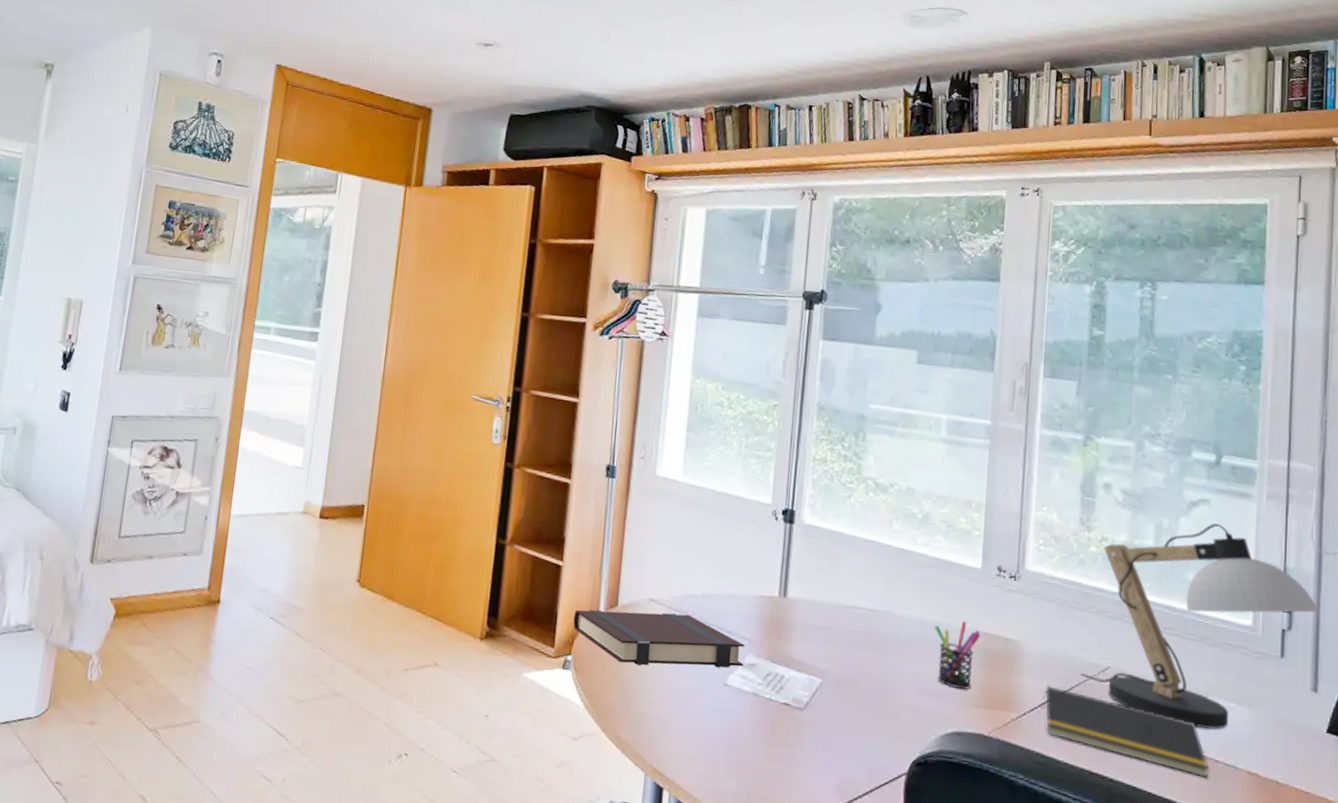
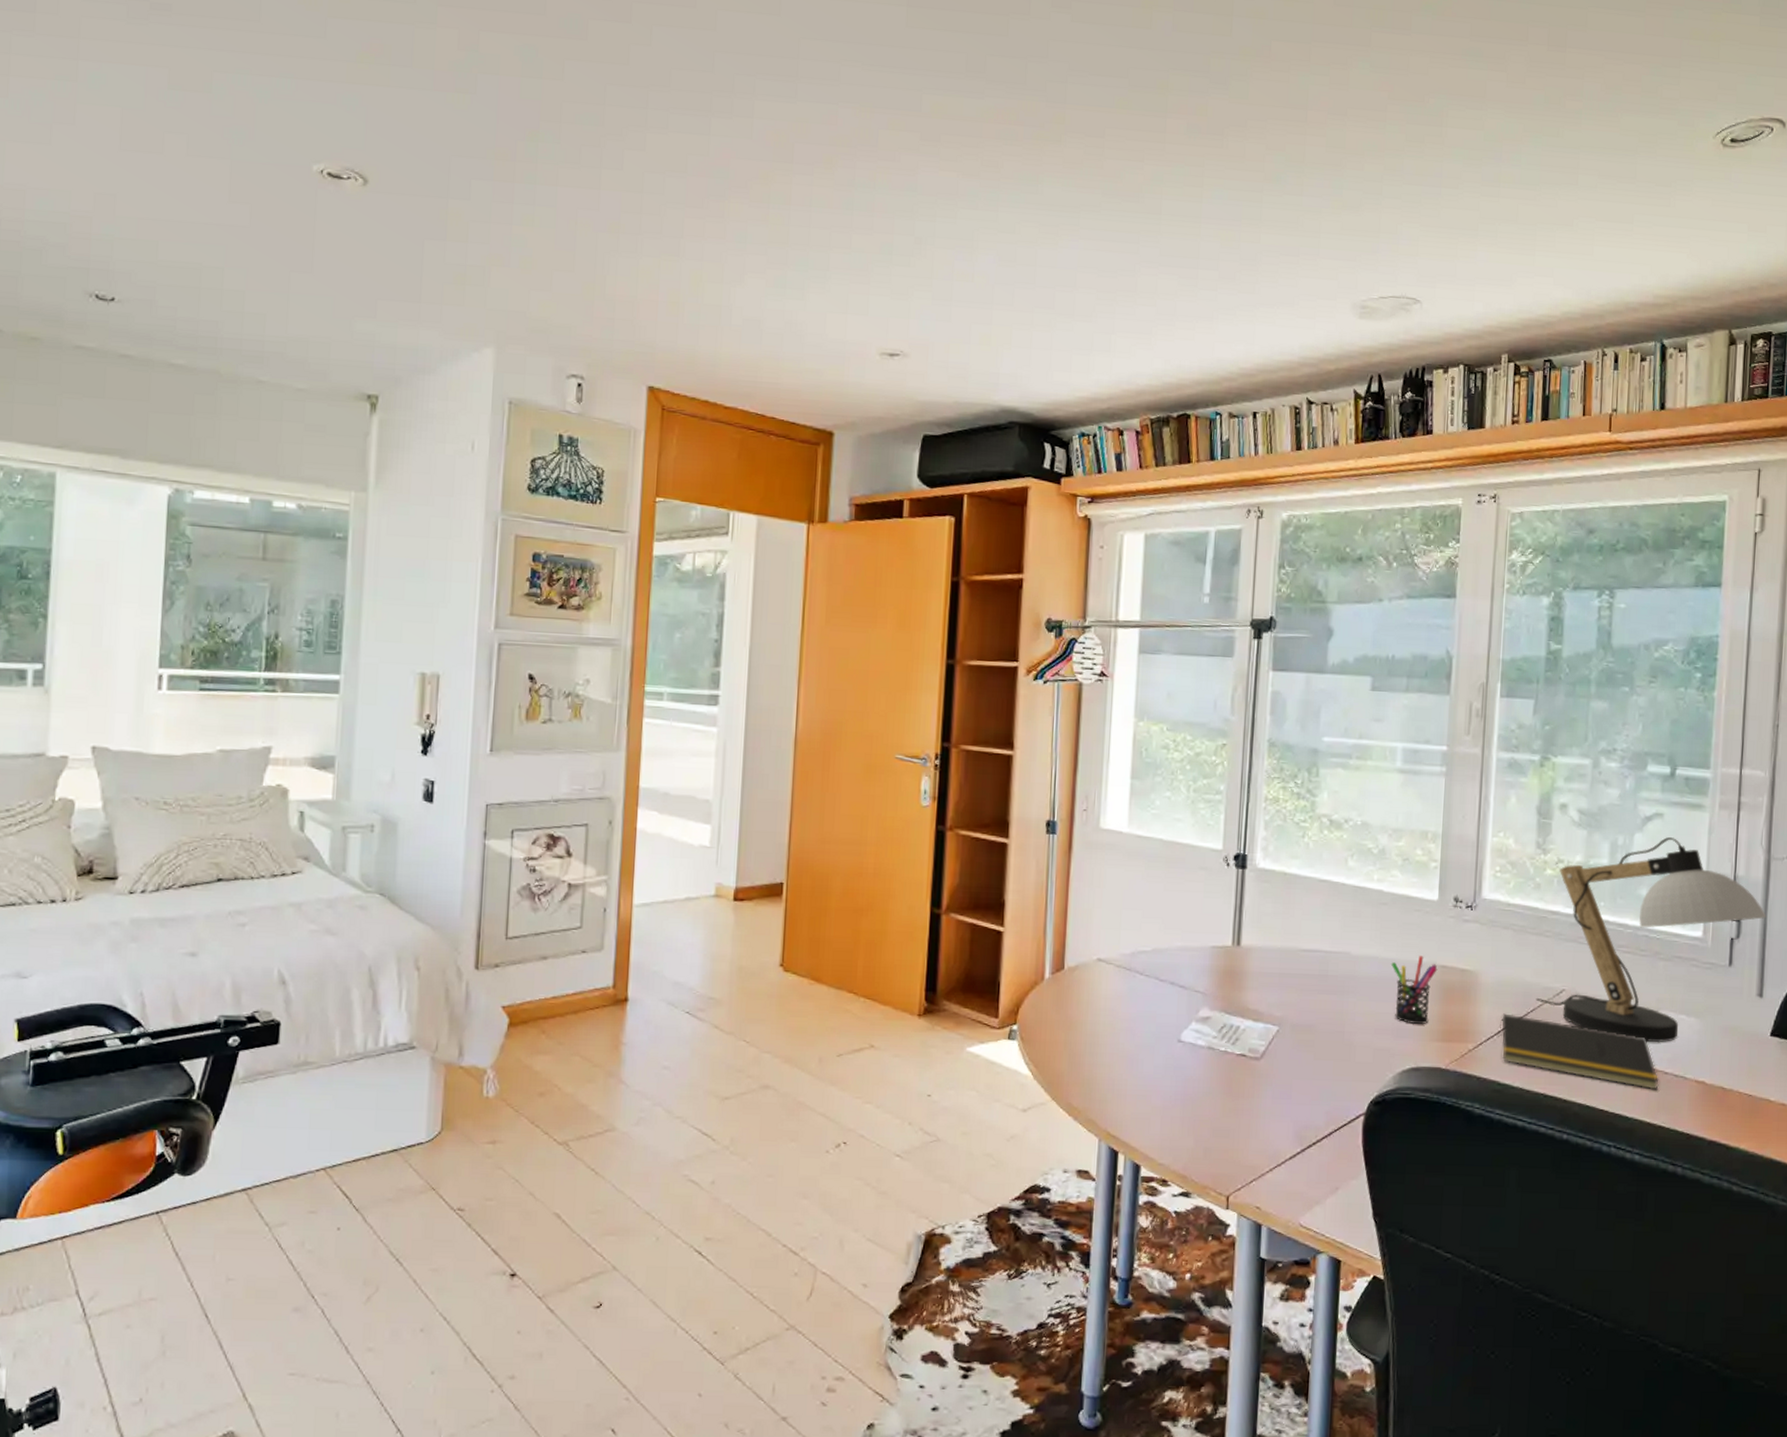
book: present [573,609,745,668] -> none [1017,972,1199,1029]

